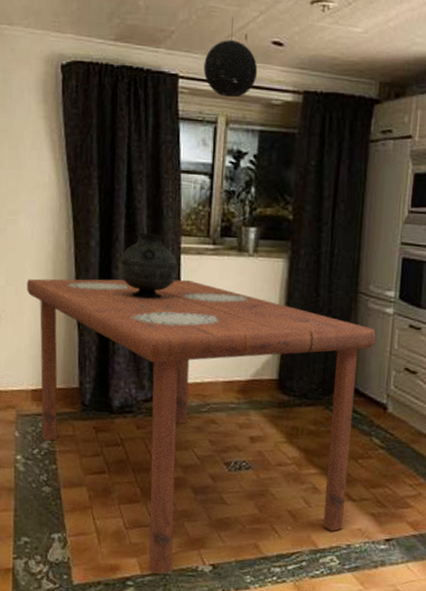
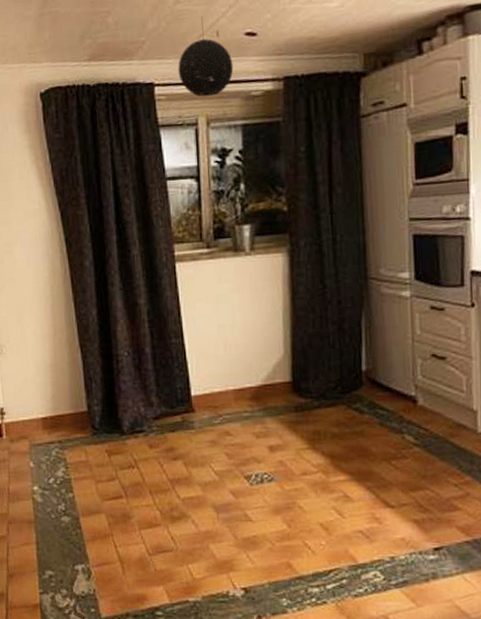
table: present [26,279,376,574] -> none [27,287,395,602]
vase: present [119,233,178,299] -> none [114,245,174,312]

